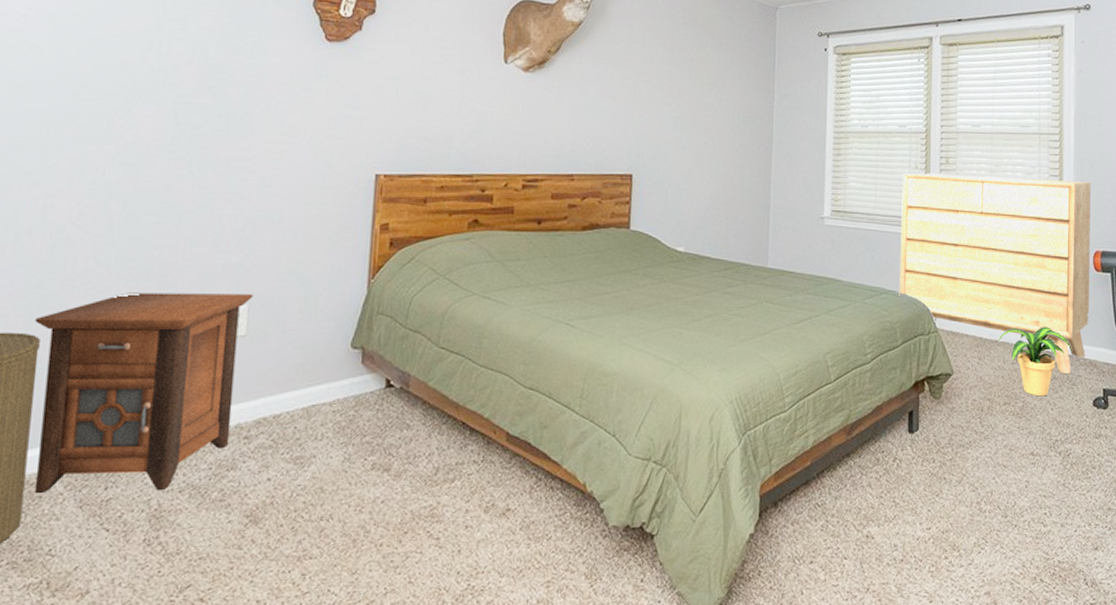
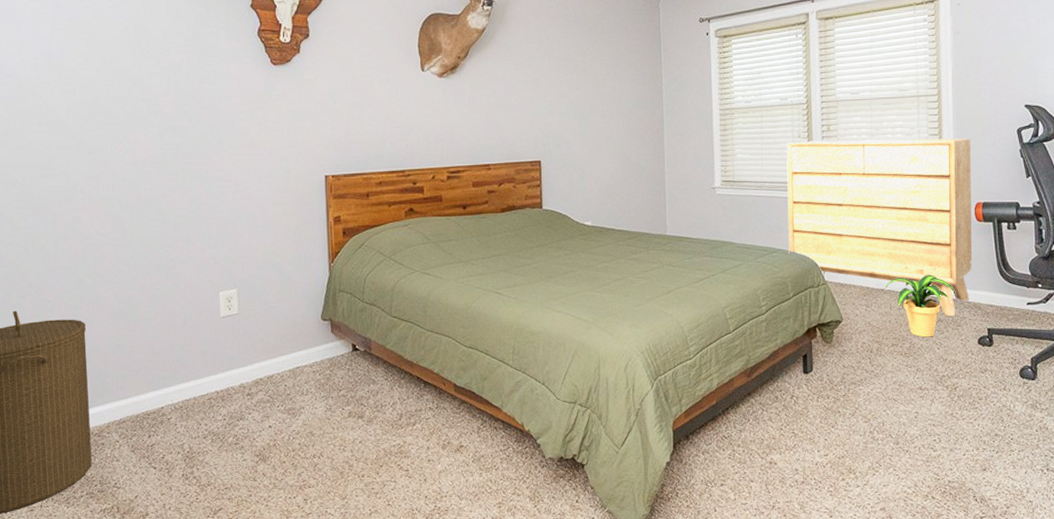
nightstand: present [34,292,253,493] -> none [79,280,240,441]

